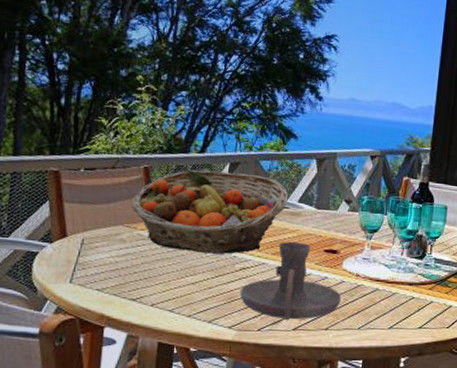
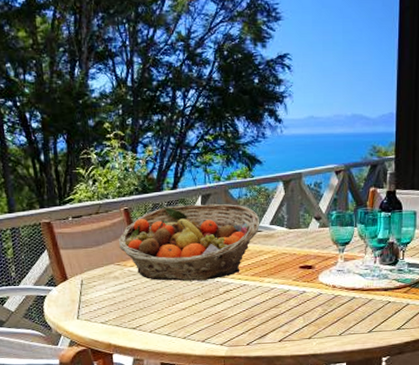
candle holder: present [239,241,342,321] -> none [226,261,321,334]

